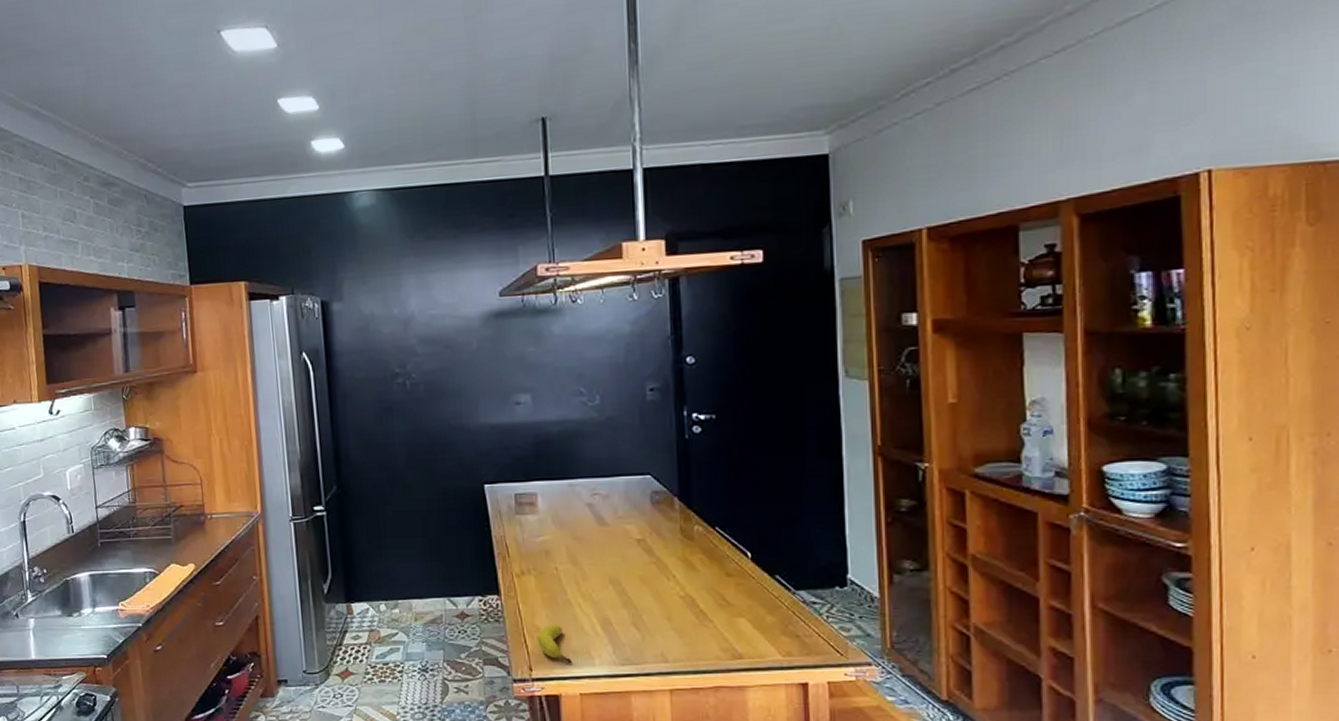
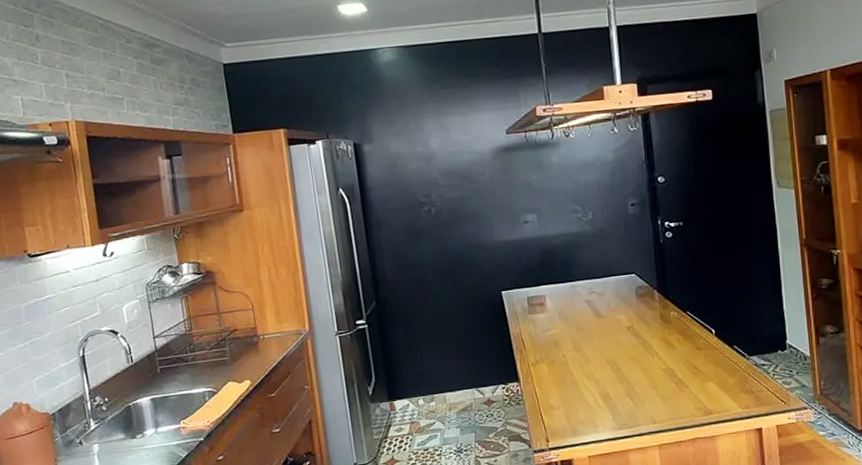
fruit: present [537,624,573,664] -> none [552,401,581,433]

